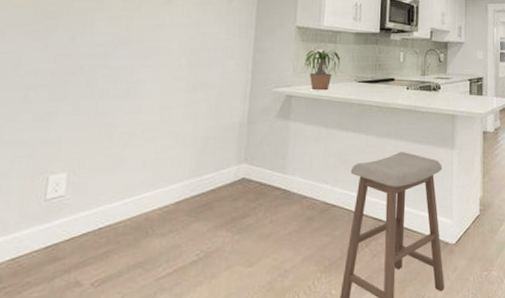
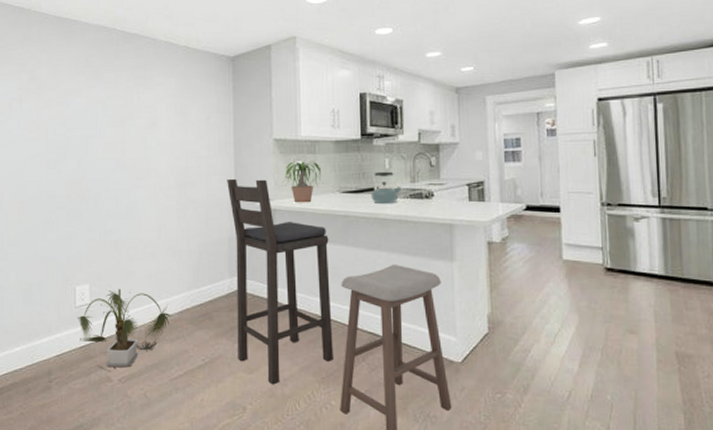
plant: none [45,177,166,275] -> present [77,288,171,372]
bar stool: none [237,62,342,278] -> present [227,178,333,385]
kettle: none [384,64,415,95] -> present [370,171,404,204]

